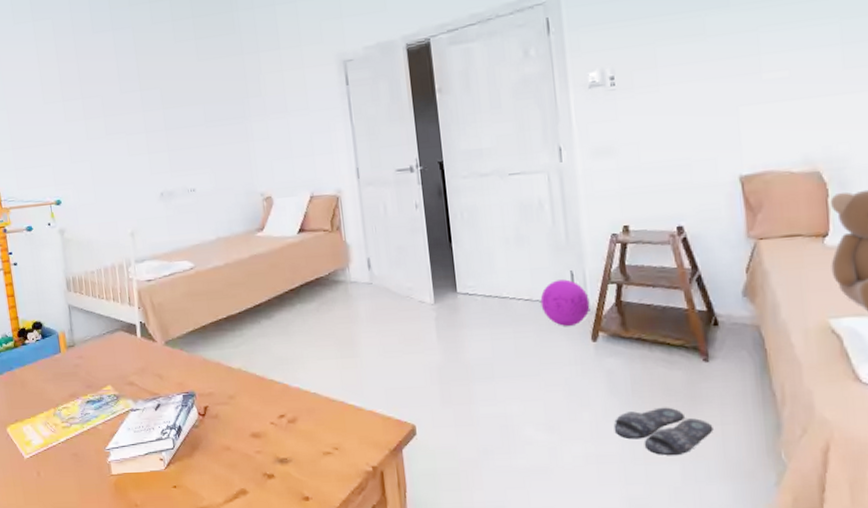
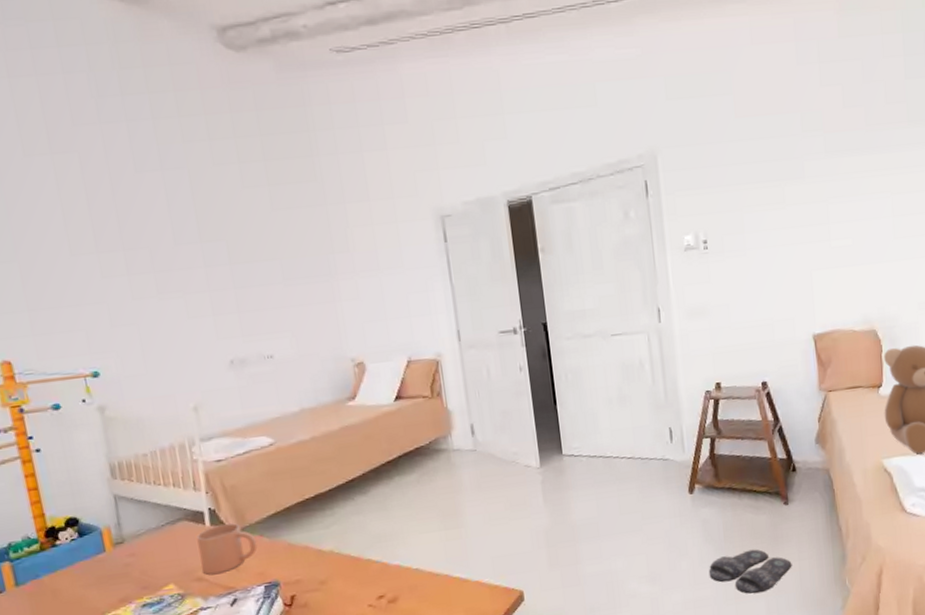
mug: none [130,337,178,381] -> present [196,523,258,575]
ball: present [540,279,590,326] -> none [642,436,687,481]

